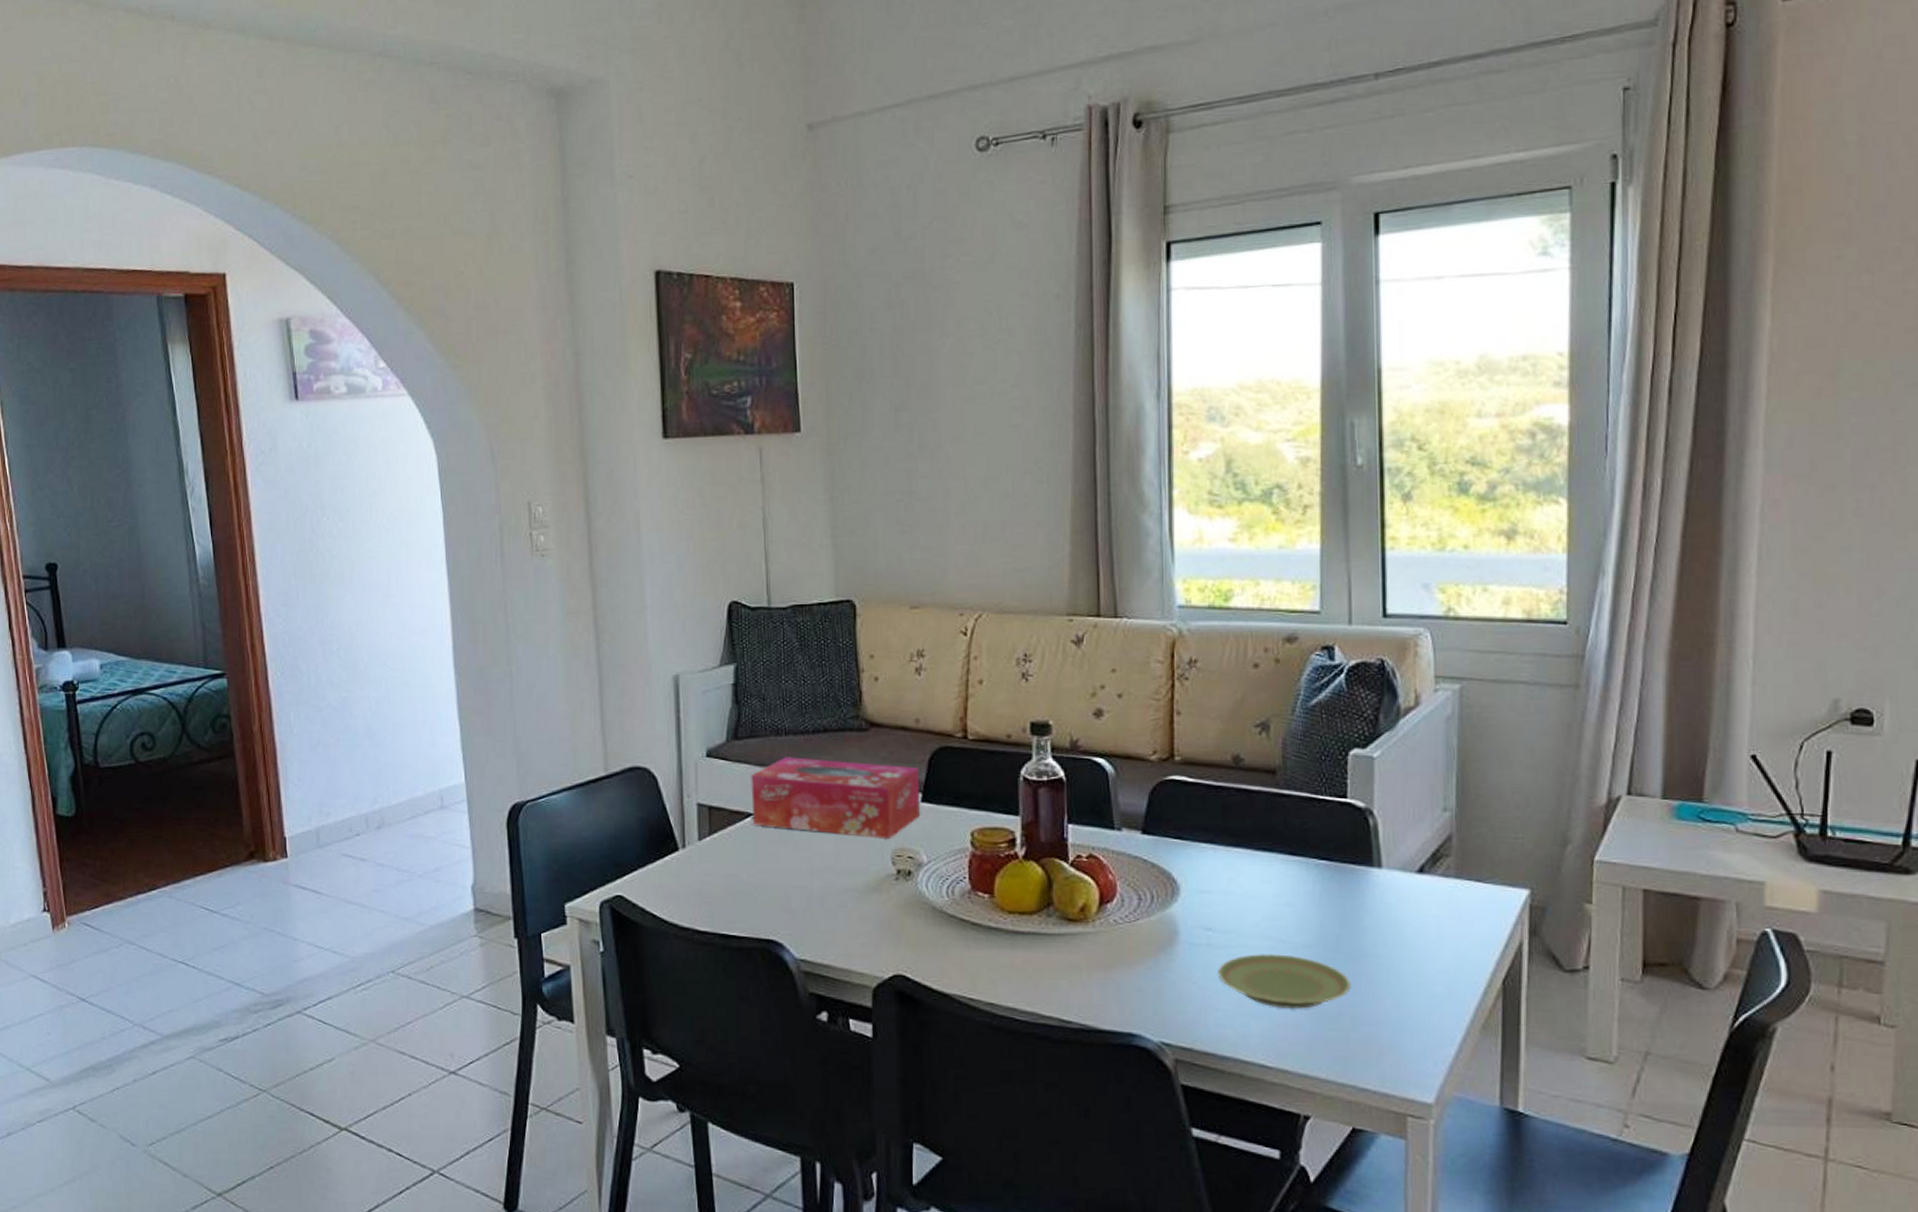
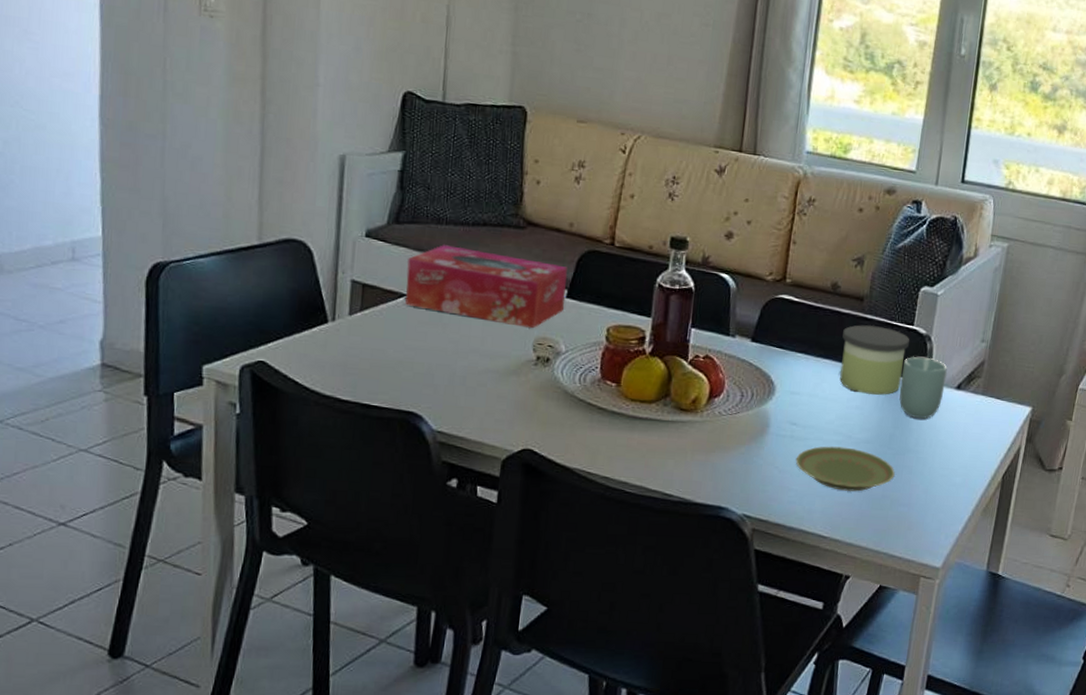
candle: none [1255,803,1344,888] -> present [839,325,910,395]
cup: none [1340,835,1403,914] -> present [899,356,948,419]

